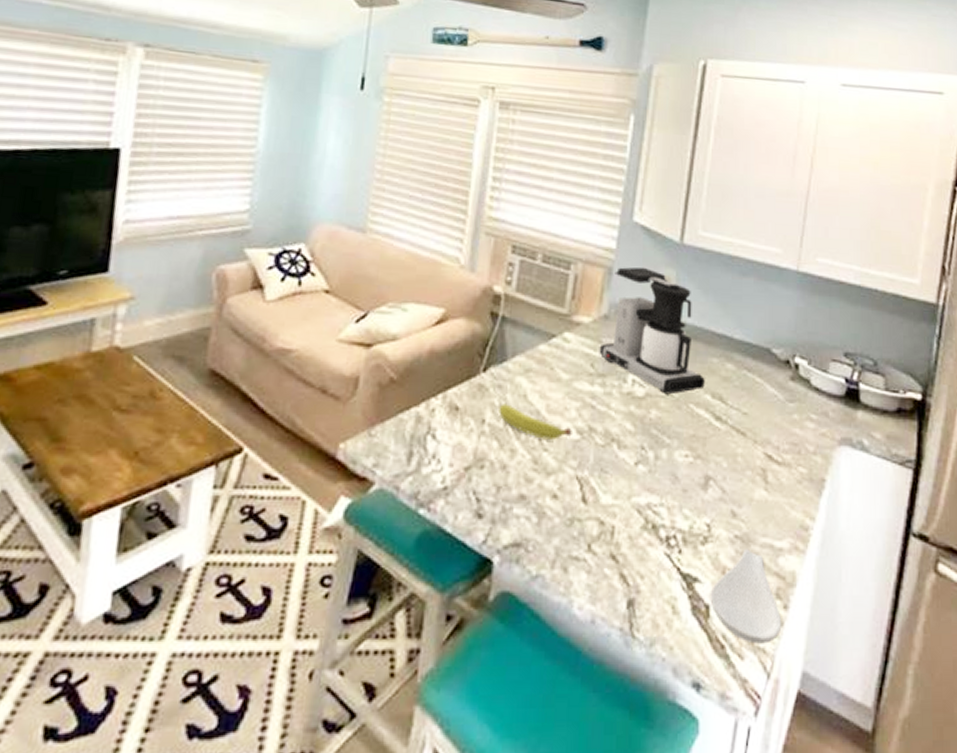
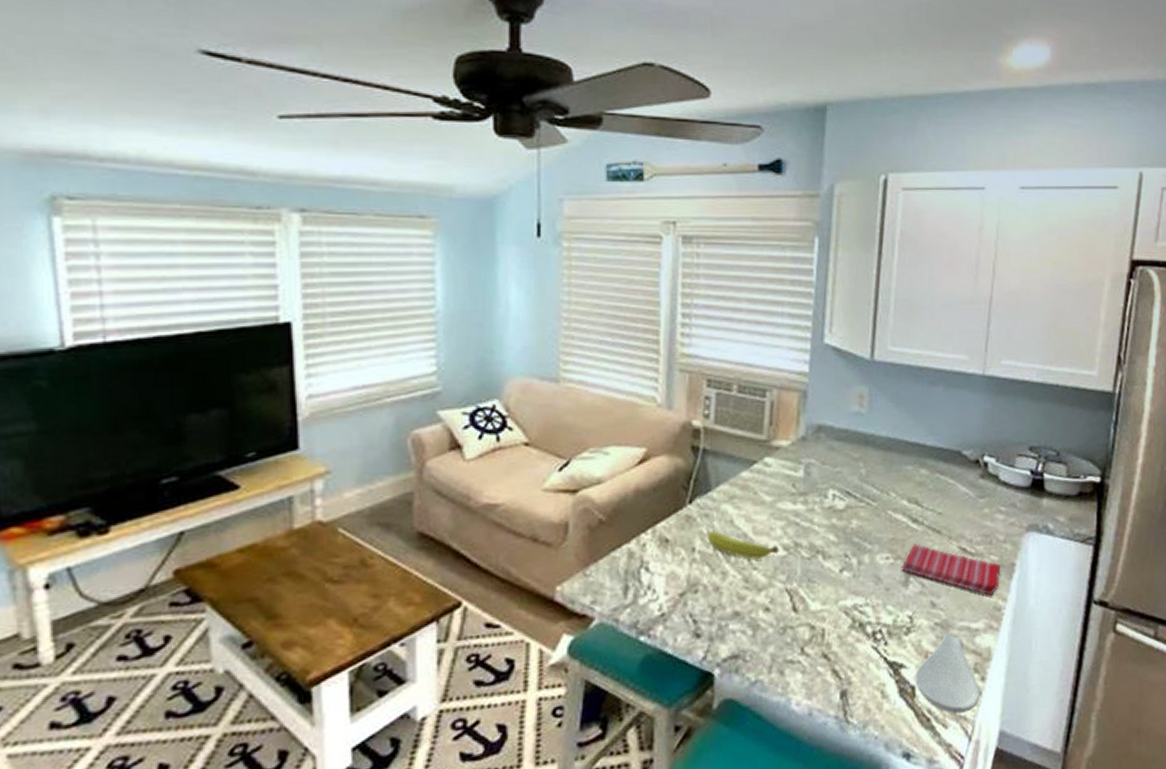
coffee maker: present [599,267,705,395] -> none [799,387,901,505]
dish towel: none [700,444,809,512] -> present [901,544,1001,596]

